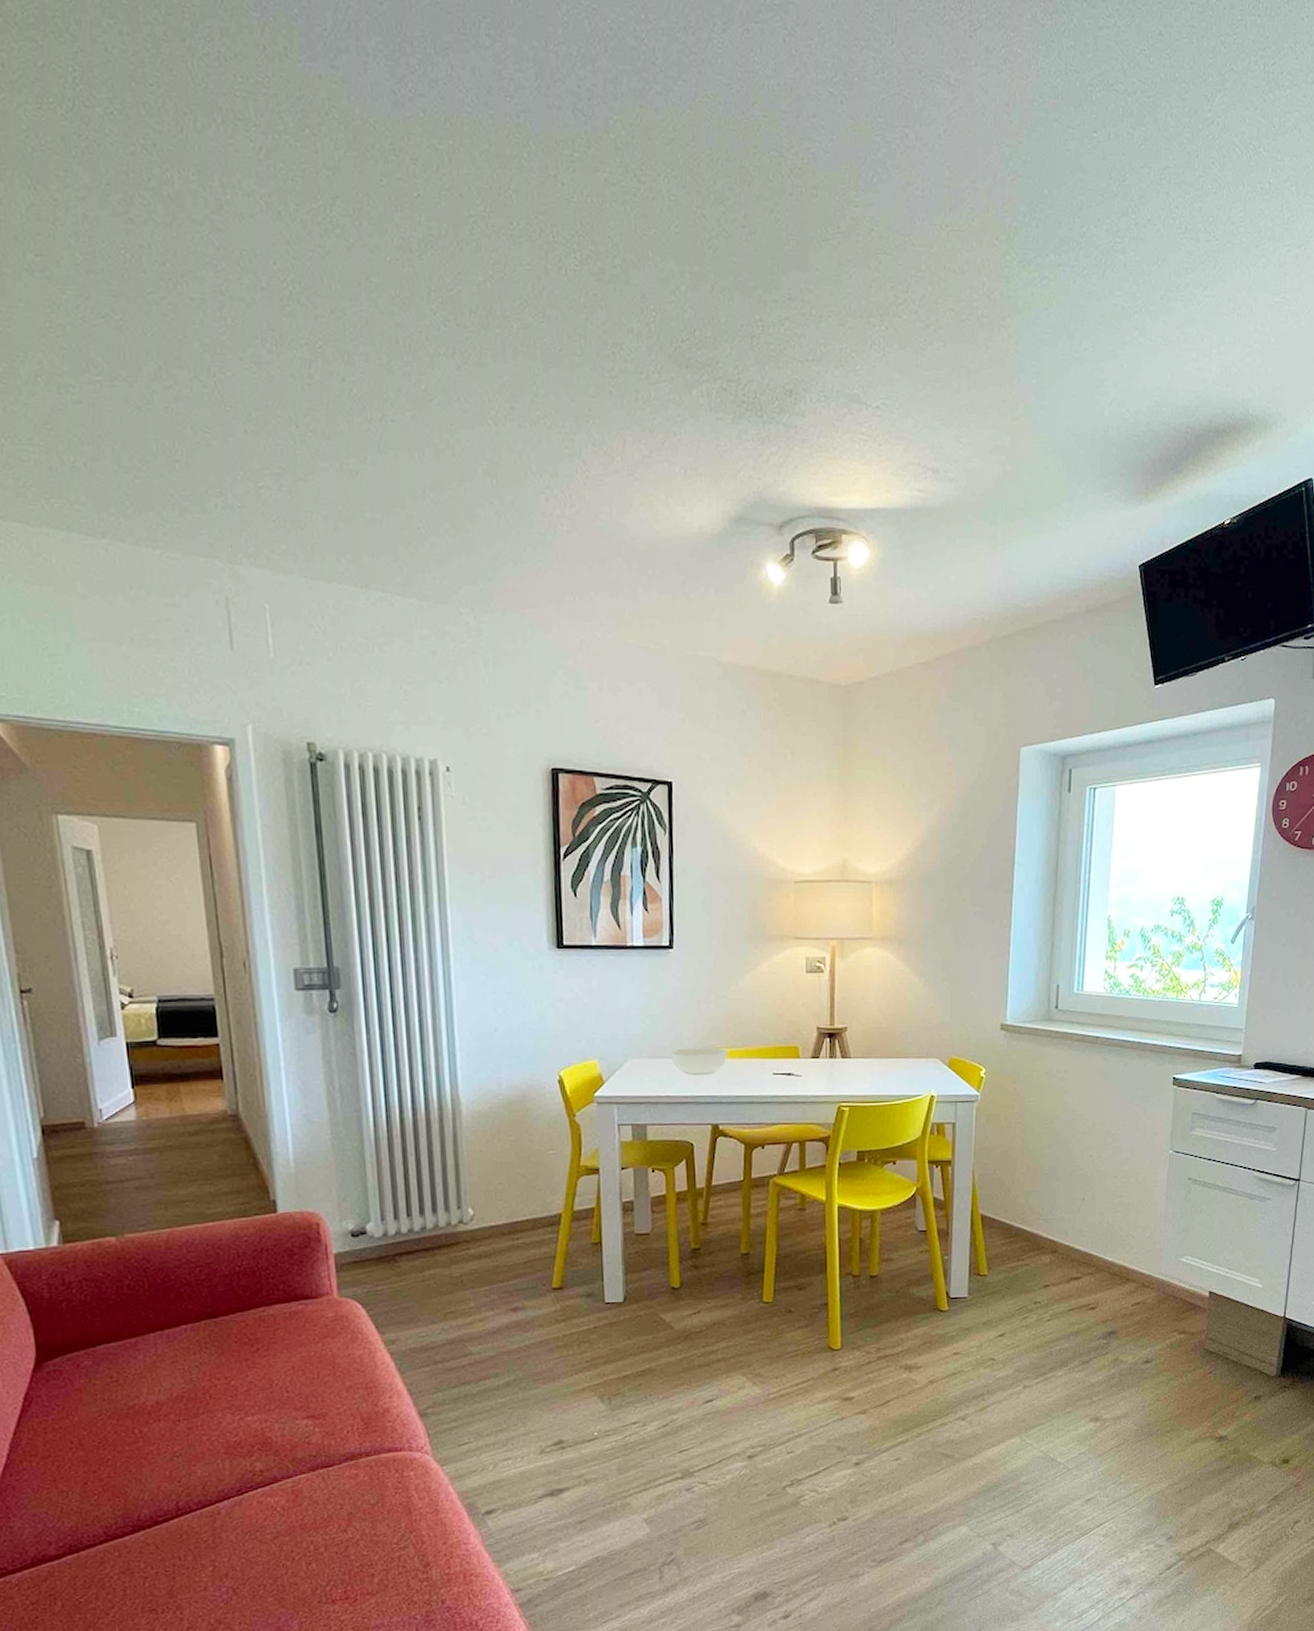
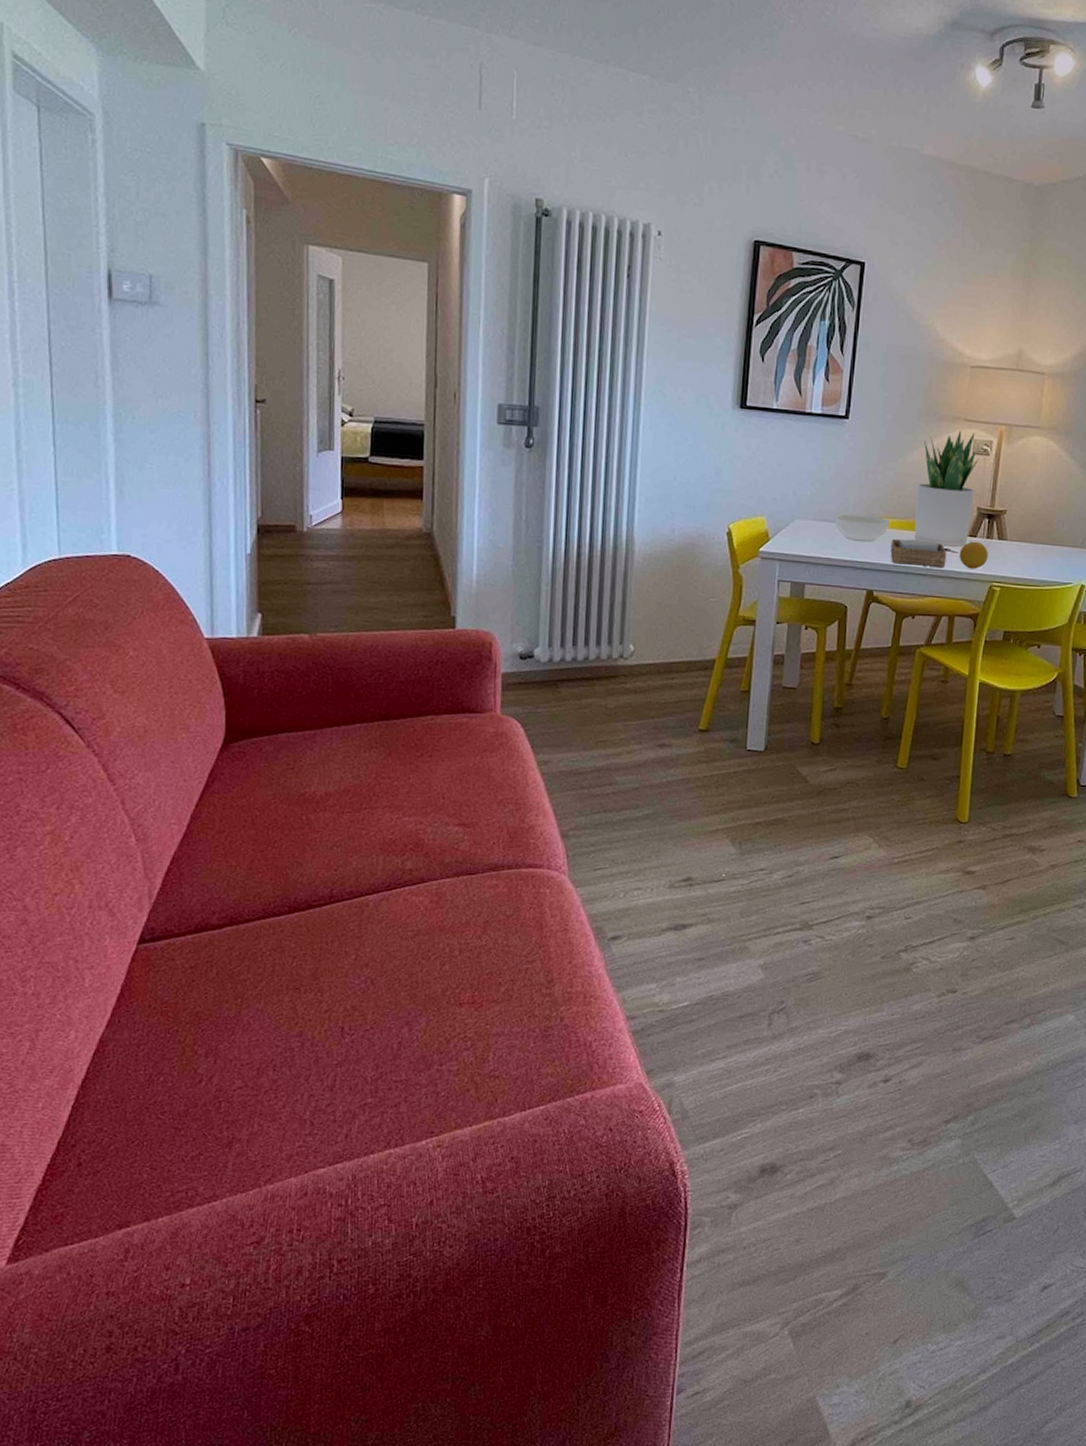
napkin holder: none [731,1066,791,1094] -> present [890,539,947,567]
planter: none [752,949,813,1072] -> present [914,430,979,547]
fruit: none [803,1062,833,1092] -> present [959,541,988,569]

